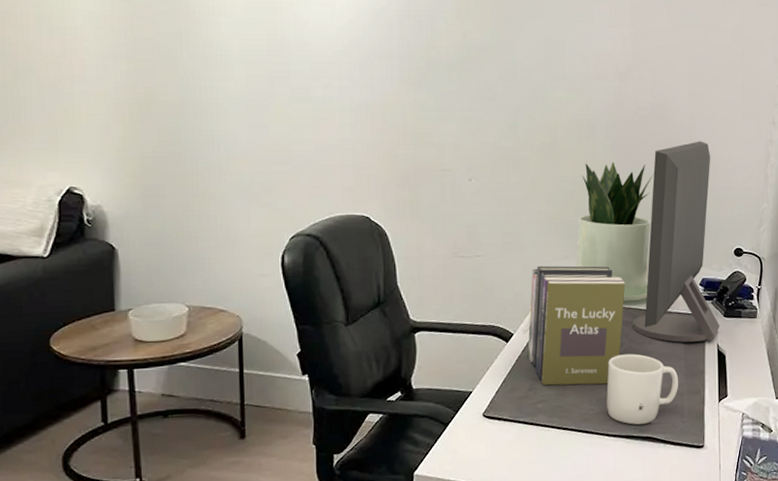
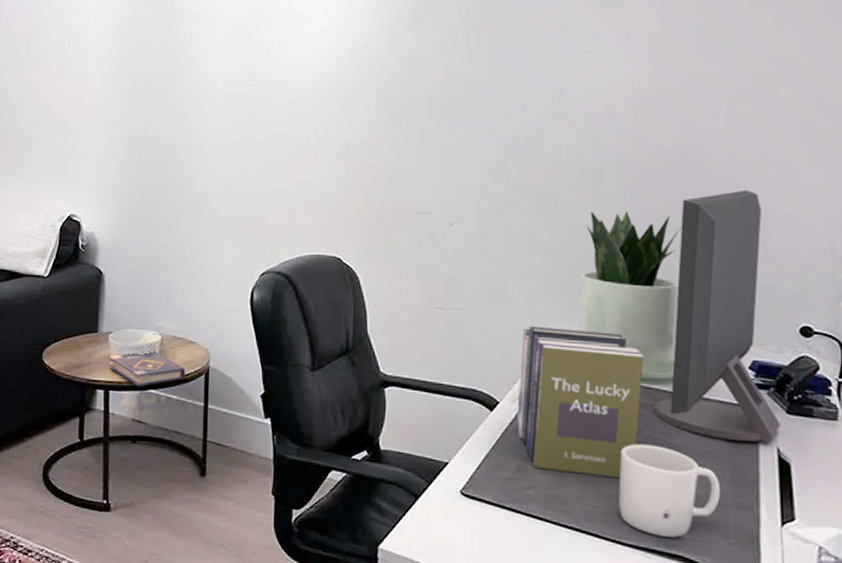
book: none [130,324,218,362] -> present [109,351,186,387]

